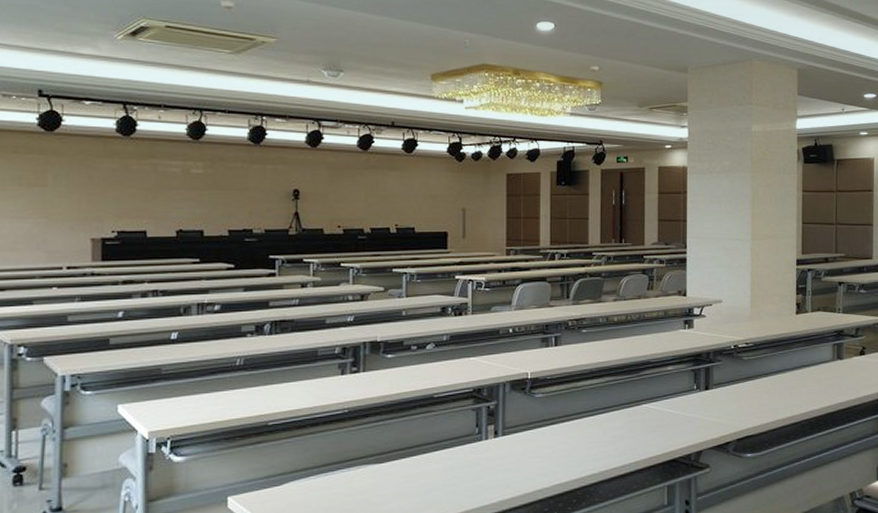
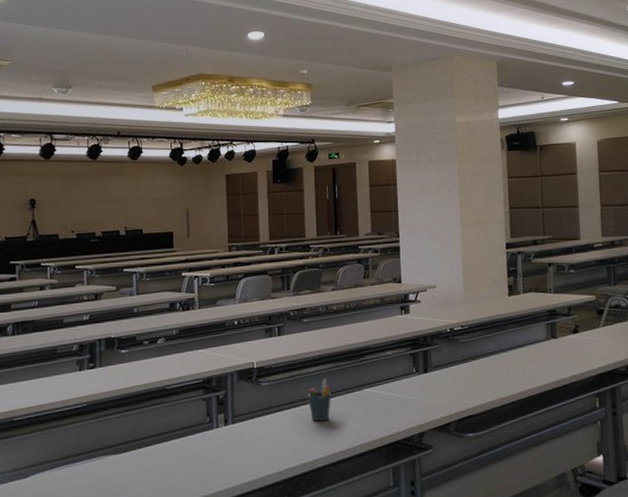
pen holder: none [582,392,608,437] -> present [307,378,332,422]

